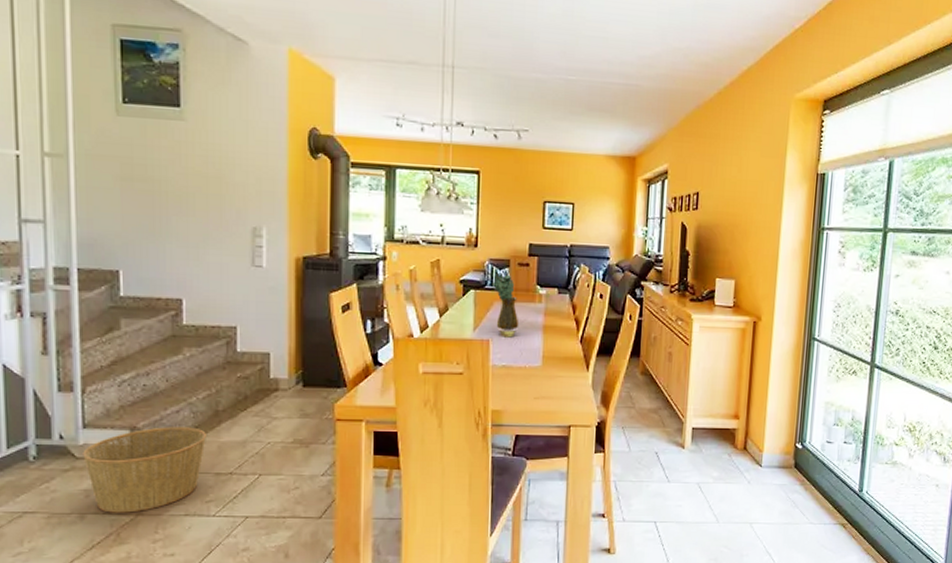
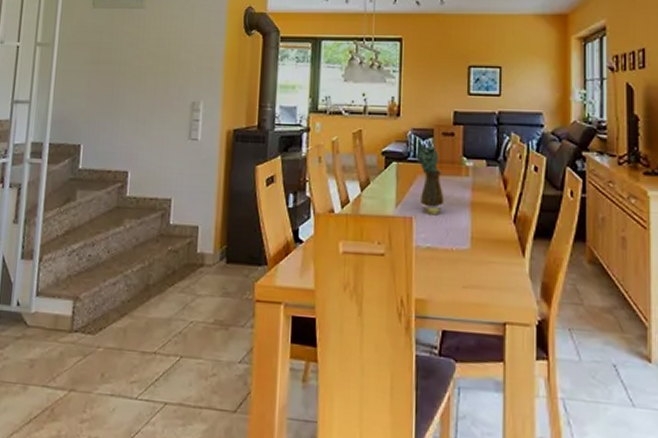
basket: present [83,427,206,513] -> none [33,298,137,388]

